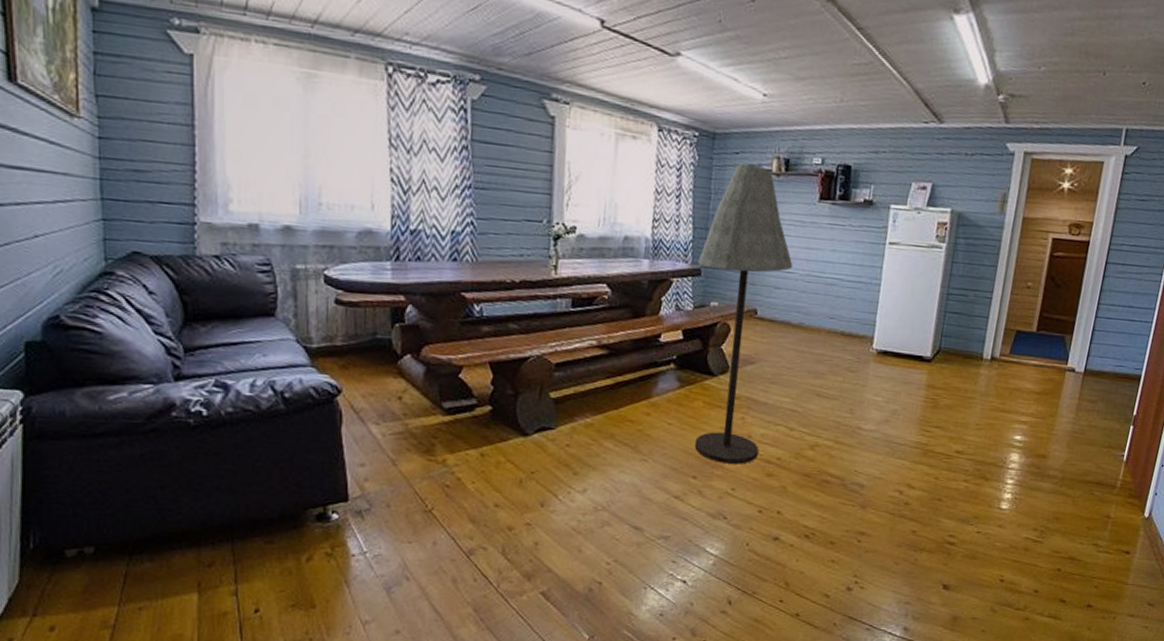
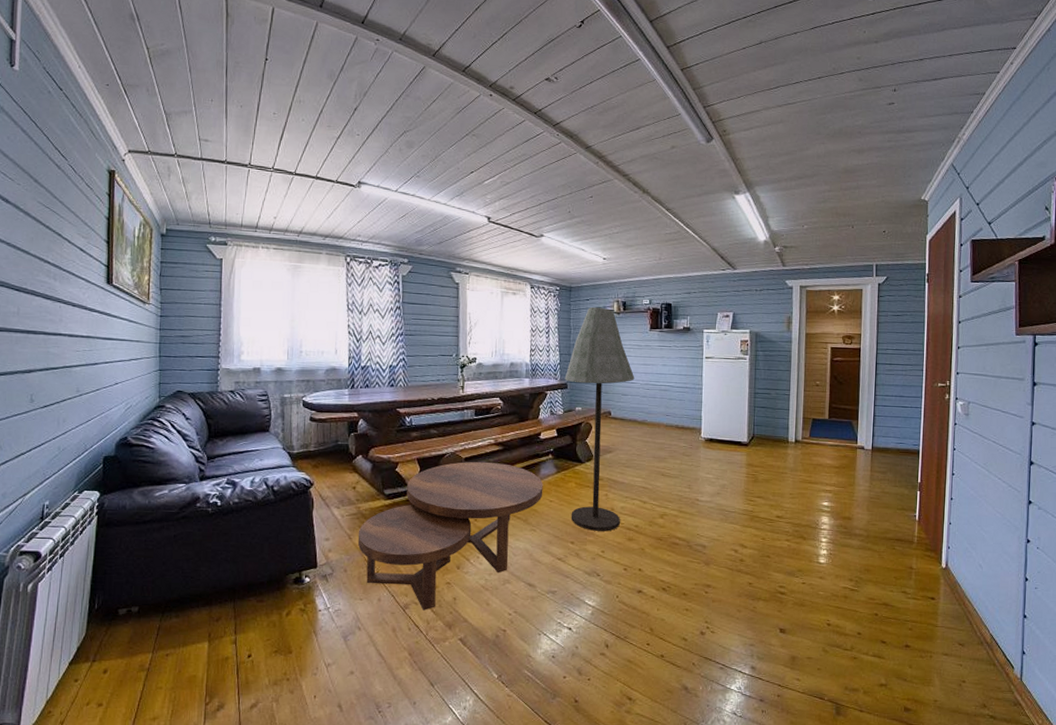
coffee table: none [405,368,661,557] -> present [358,461,543,610]

